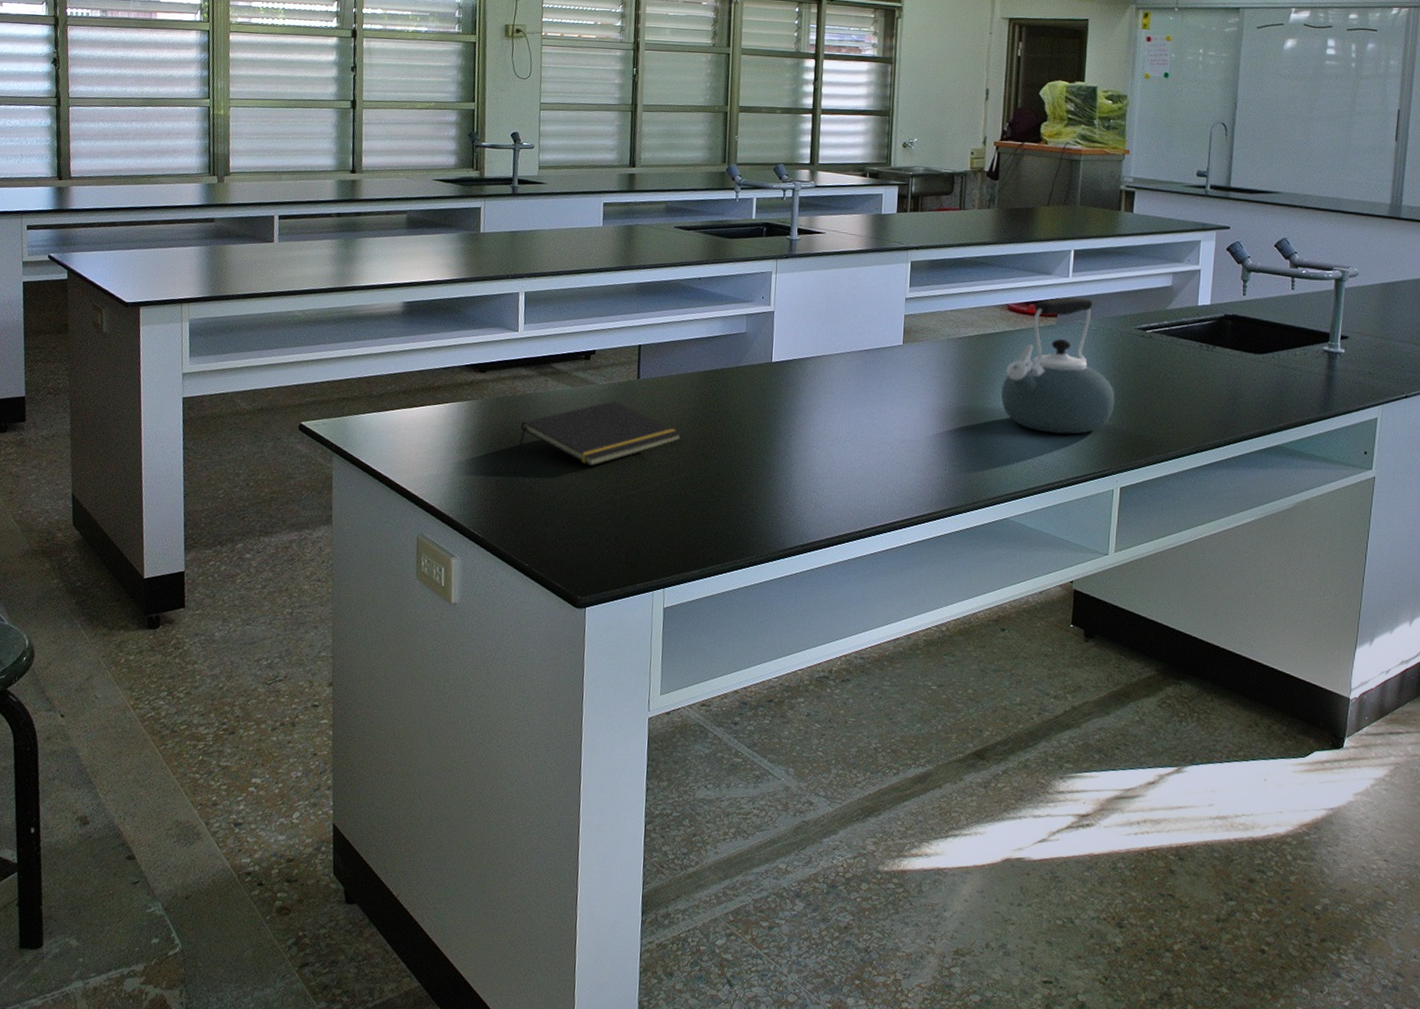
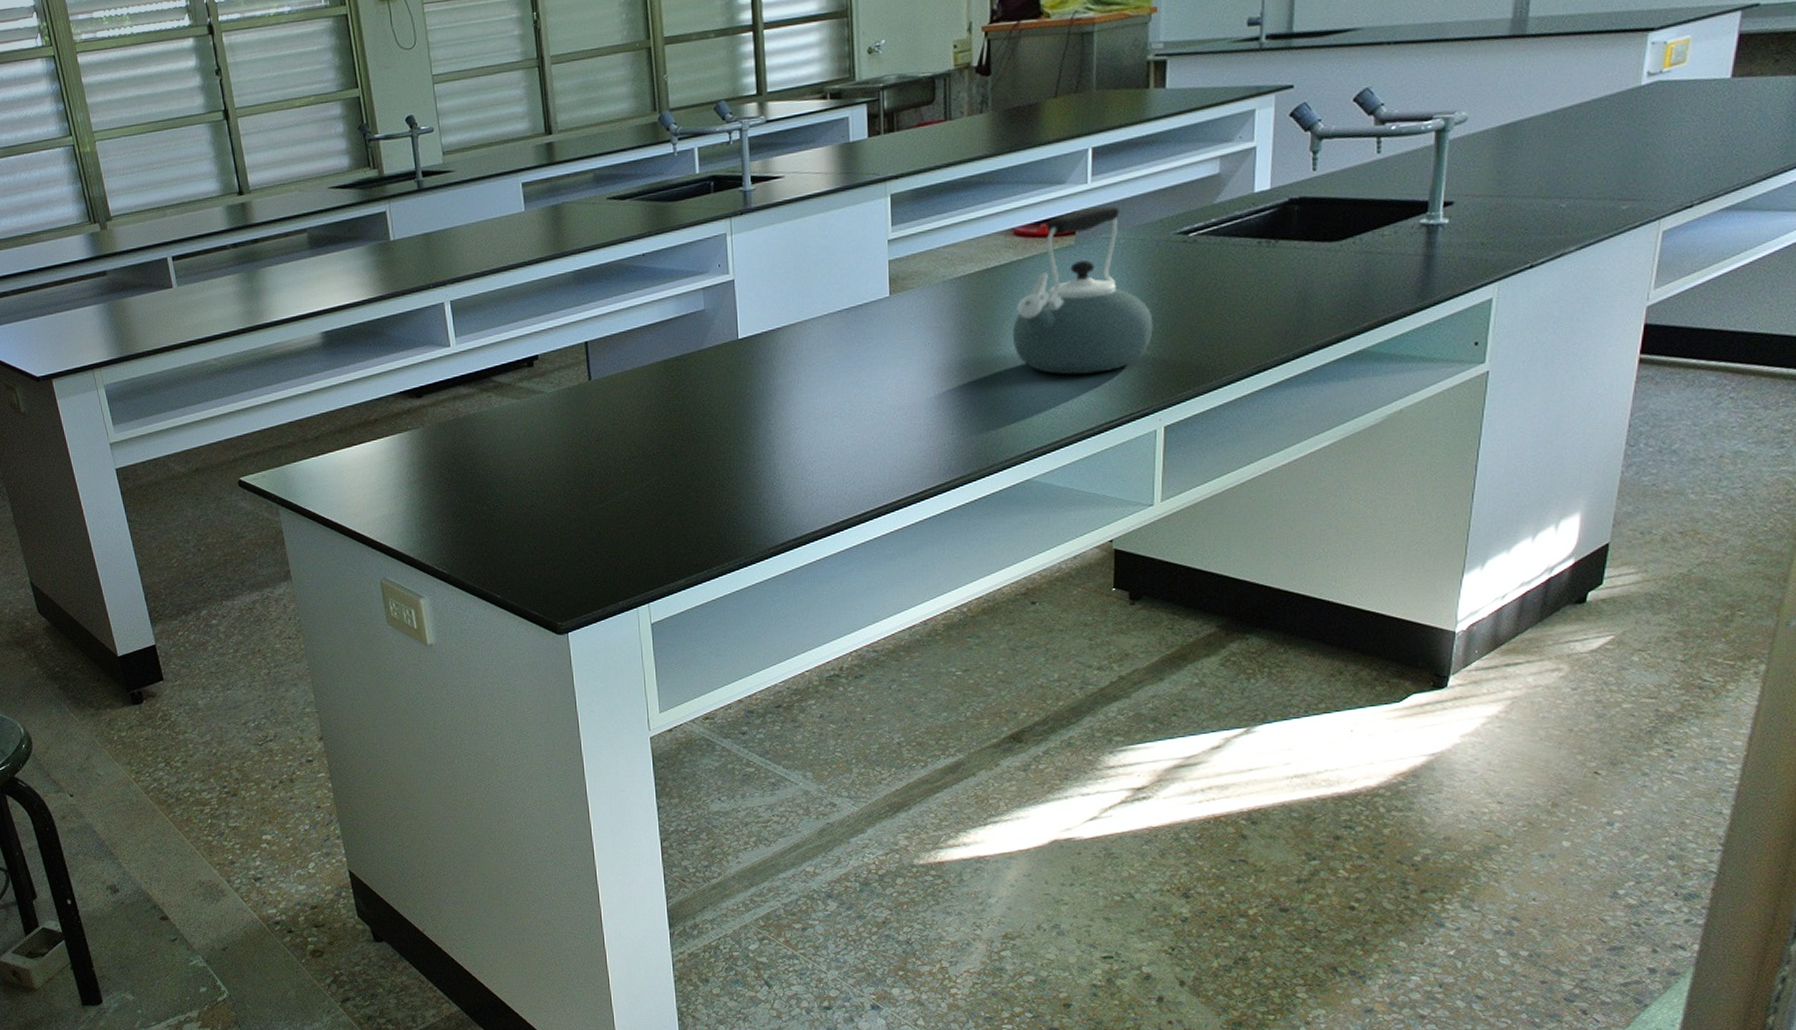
notepad: present [518,401,682,467] -> none [469,408,647,484]

